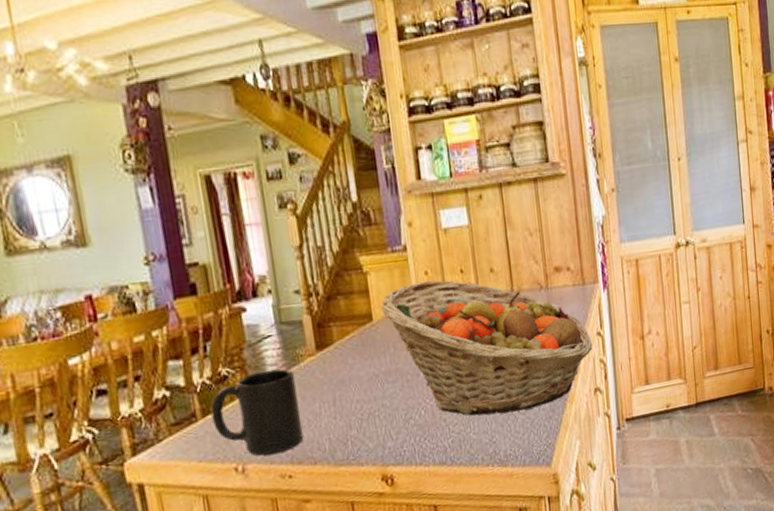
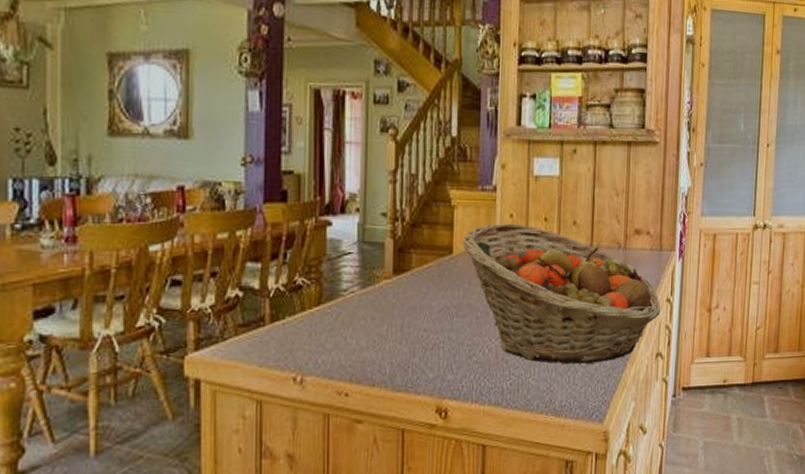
mug: present [211,369,304,456] -> none [280,286,368,370]

